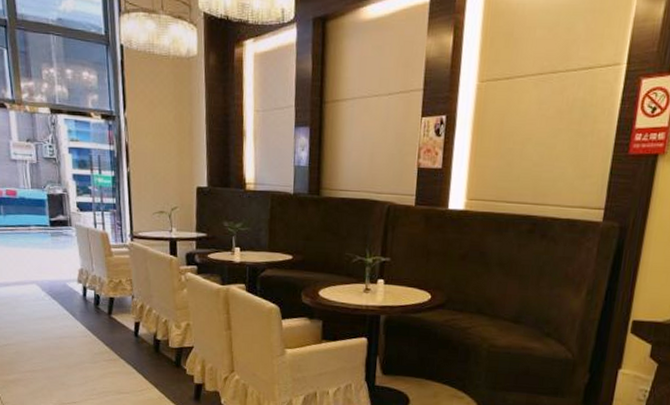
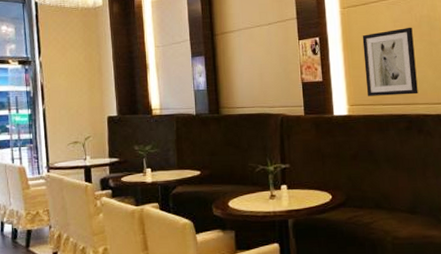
wall art: none [491,111,561,194] -> present [362,27,418,96]

